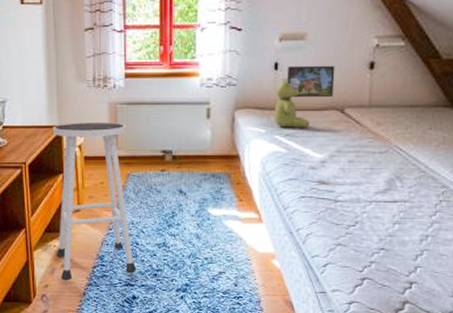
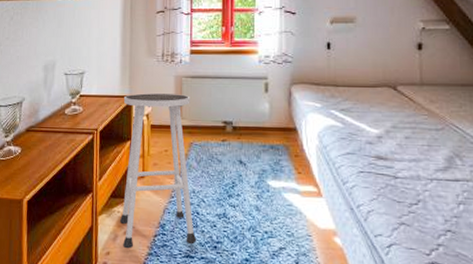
stuffed bear: present [274,77,310,128] -> none [328,56,364,103]
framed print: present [287,65,335,98] -> none [339,45,385,76]

